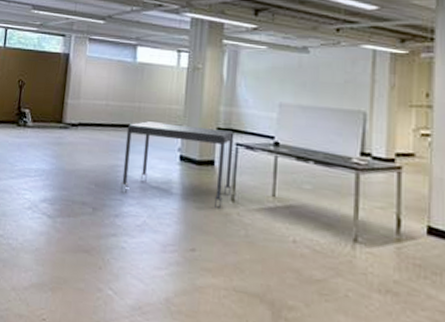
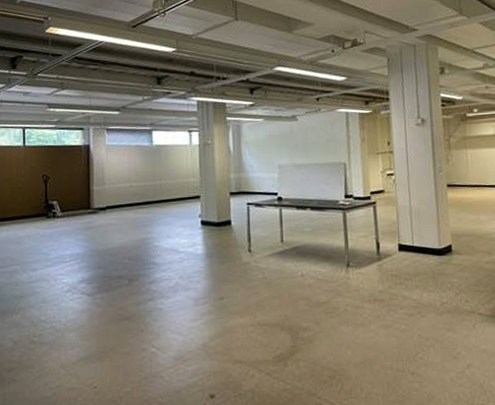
dining table: present [120,121,234,208] -> none [151,193,248,261]

